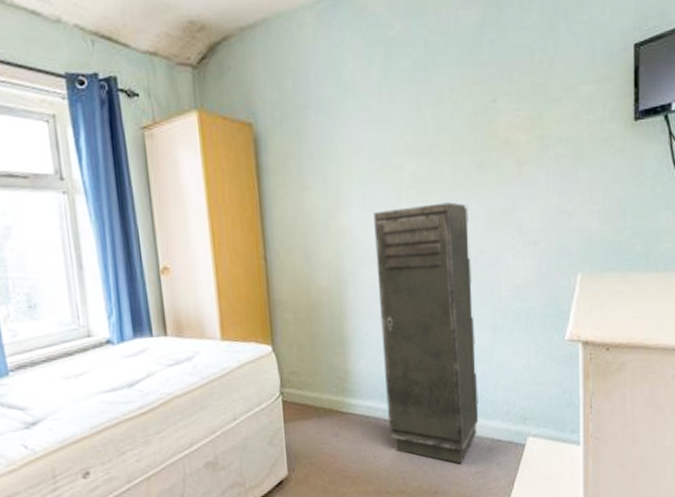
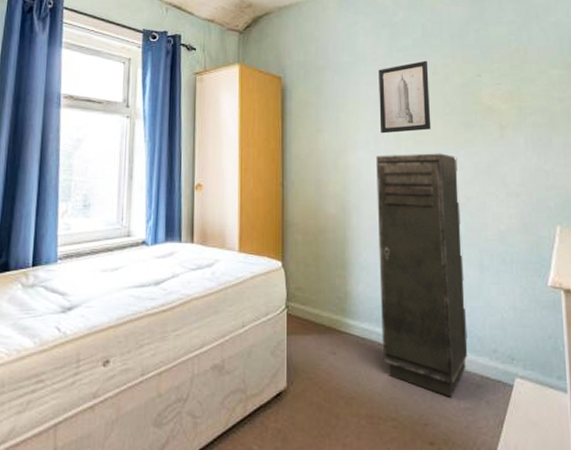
wall art: none [372,86,438,185] -> present [379,60,431,134]

